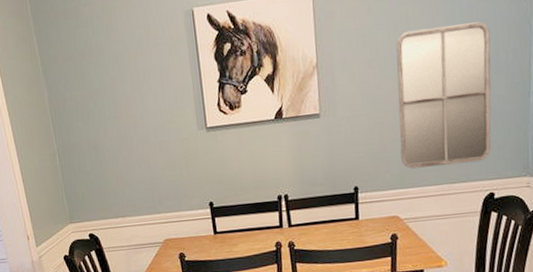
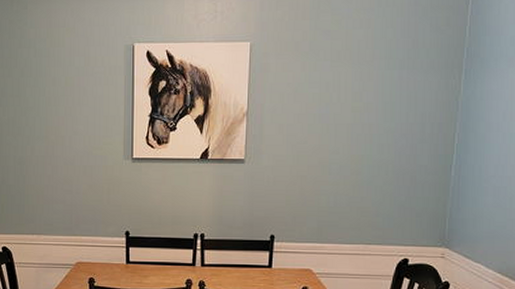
home mirror: present [396,21,491,169] -> none [320,92,417,227]

